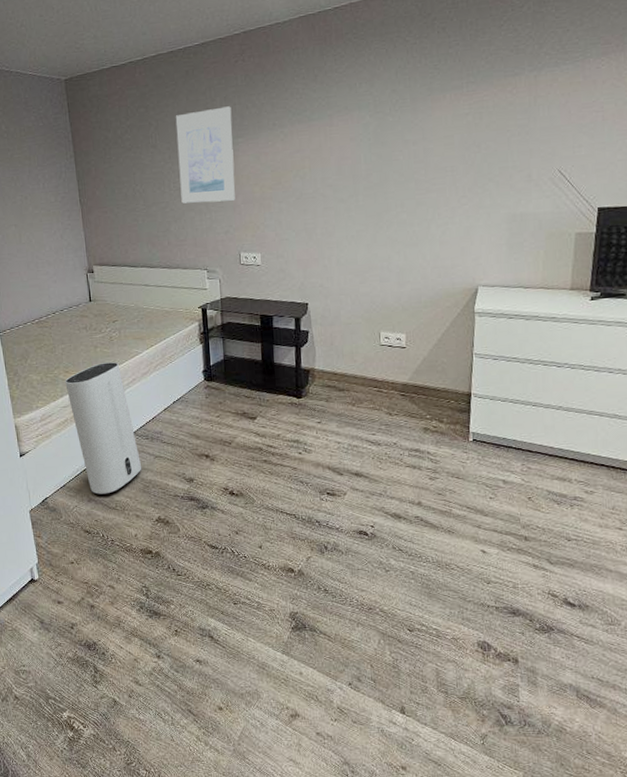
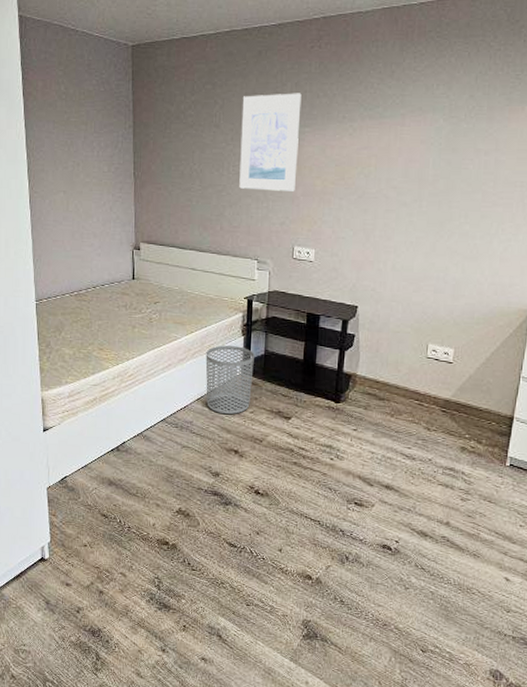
air purifier: present [65,362,142,494] -> none [98,344,168,479]
waste bin: none [167,354,216,421] -> present [205,345,254,414]

